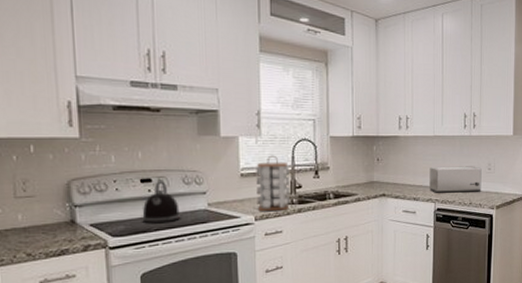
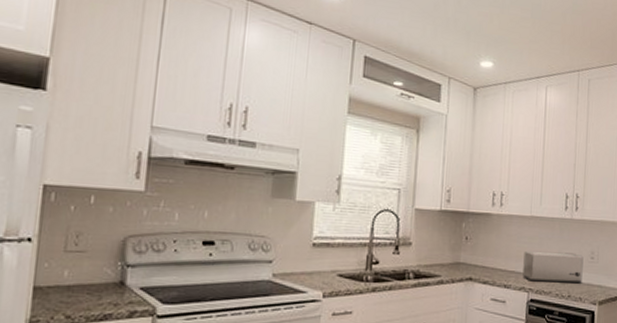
kettle: present [142,179,181,224] -> none [198,243,242,293]
spice rack: present [256,155,291,212] -> none [327,224,367,289]

